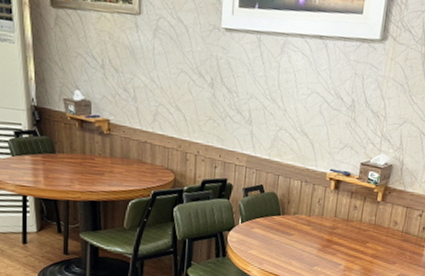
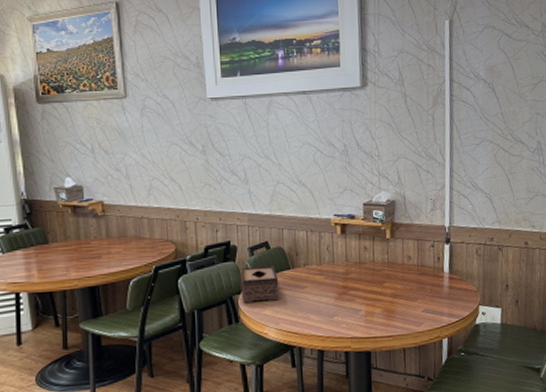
tissue box: none [231,207,268,243] -> present [240,266,280,303]

